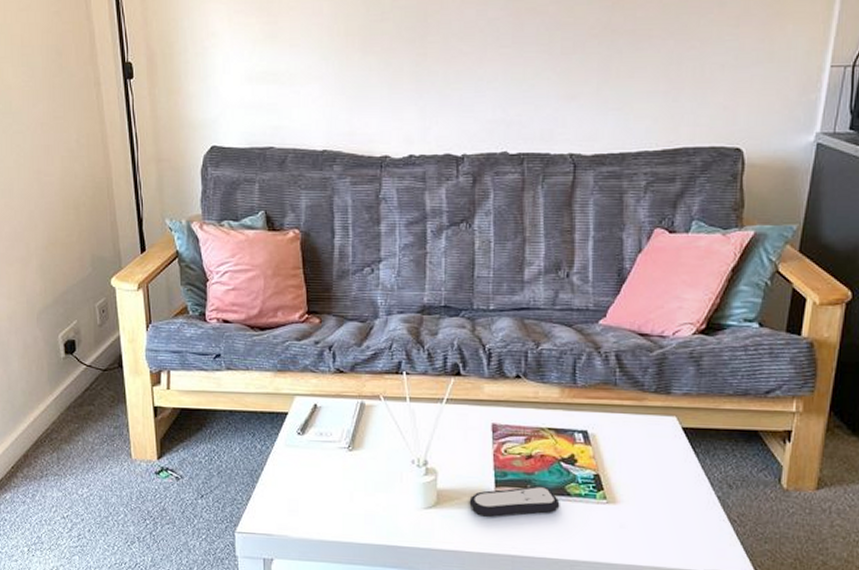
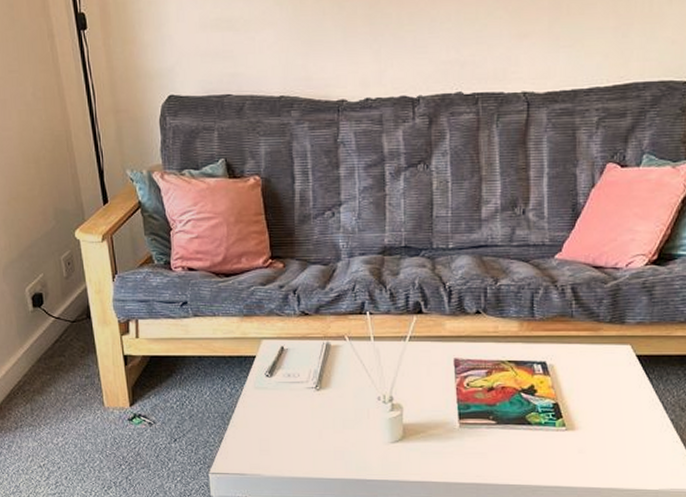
remote control: present [469,486,560,517] -> none [434,416,521,448]

